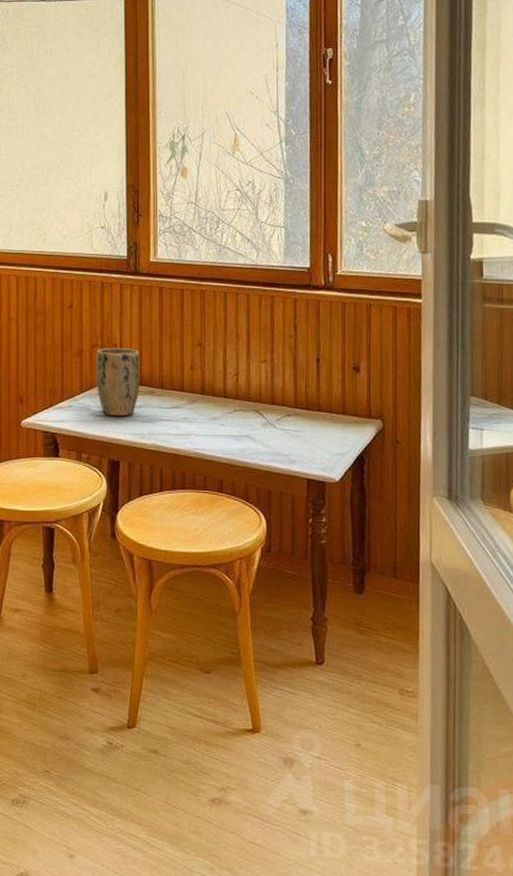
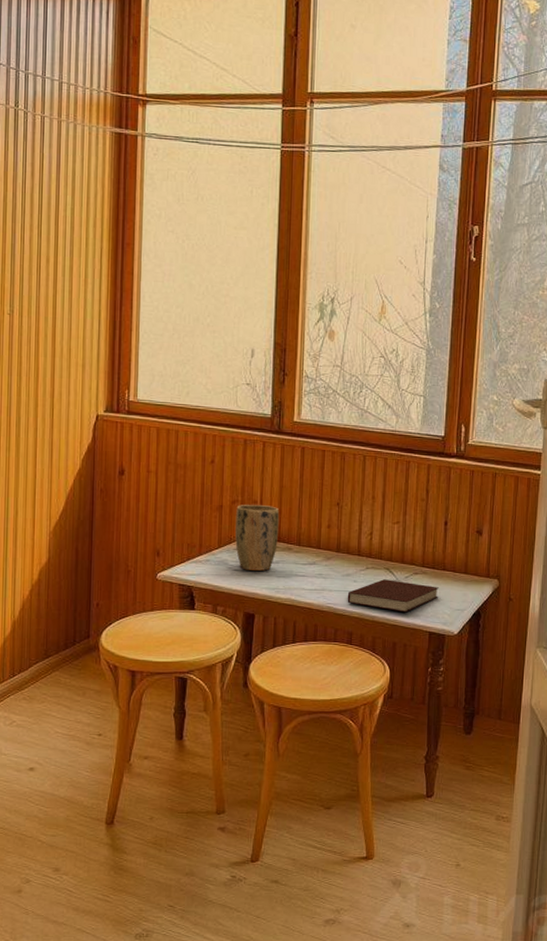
notebook: none [215,422,315,458] -> present [347,579,439,613]

